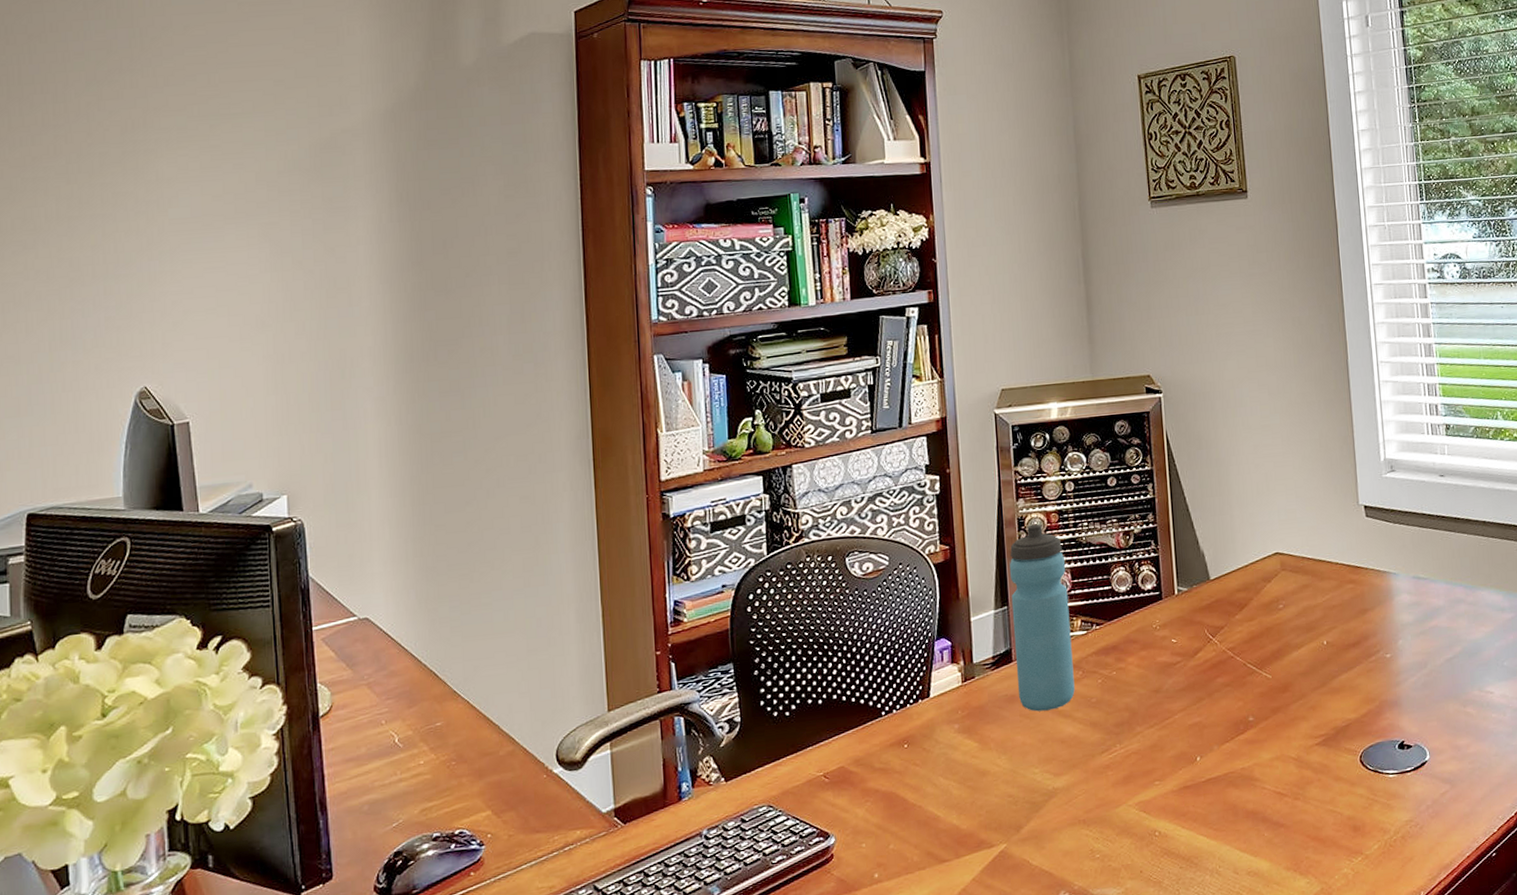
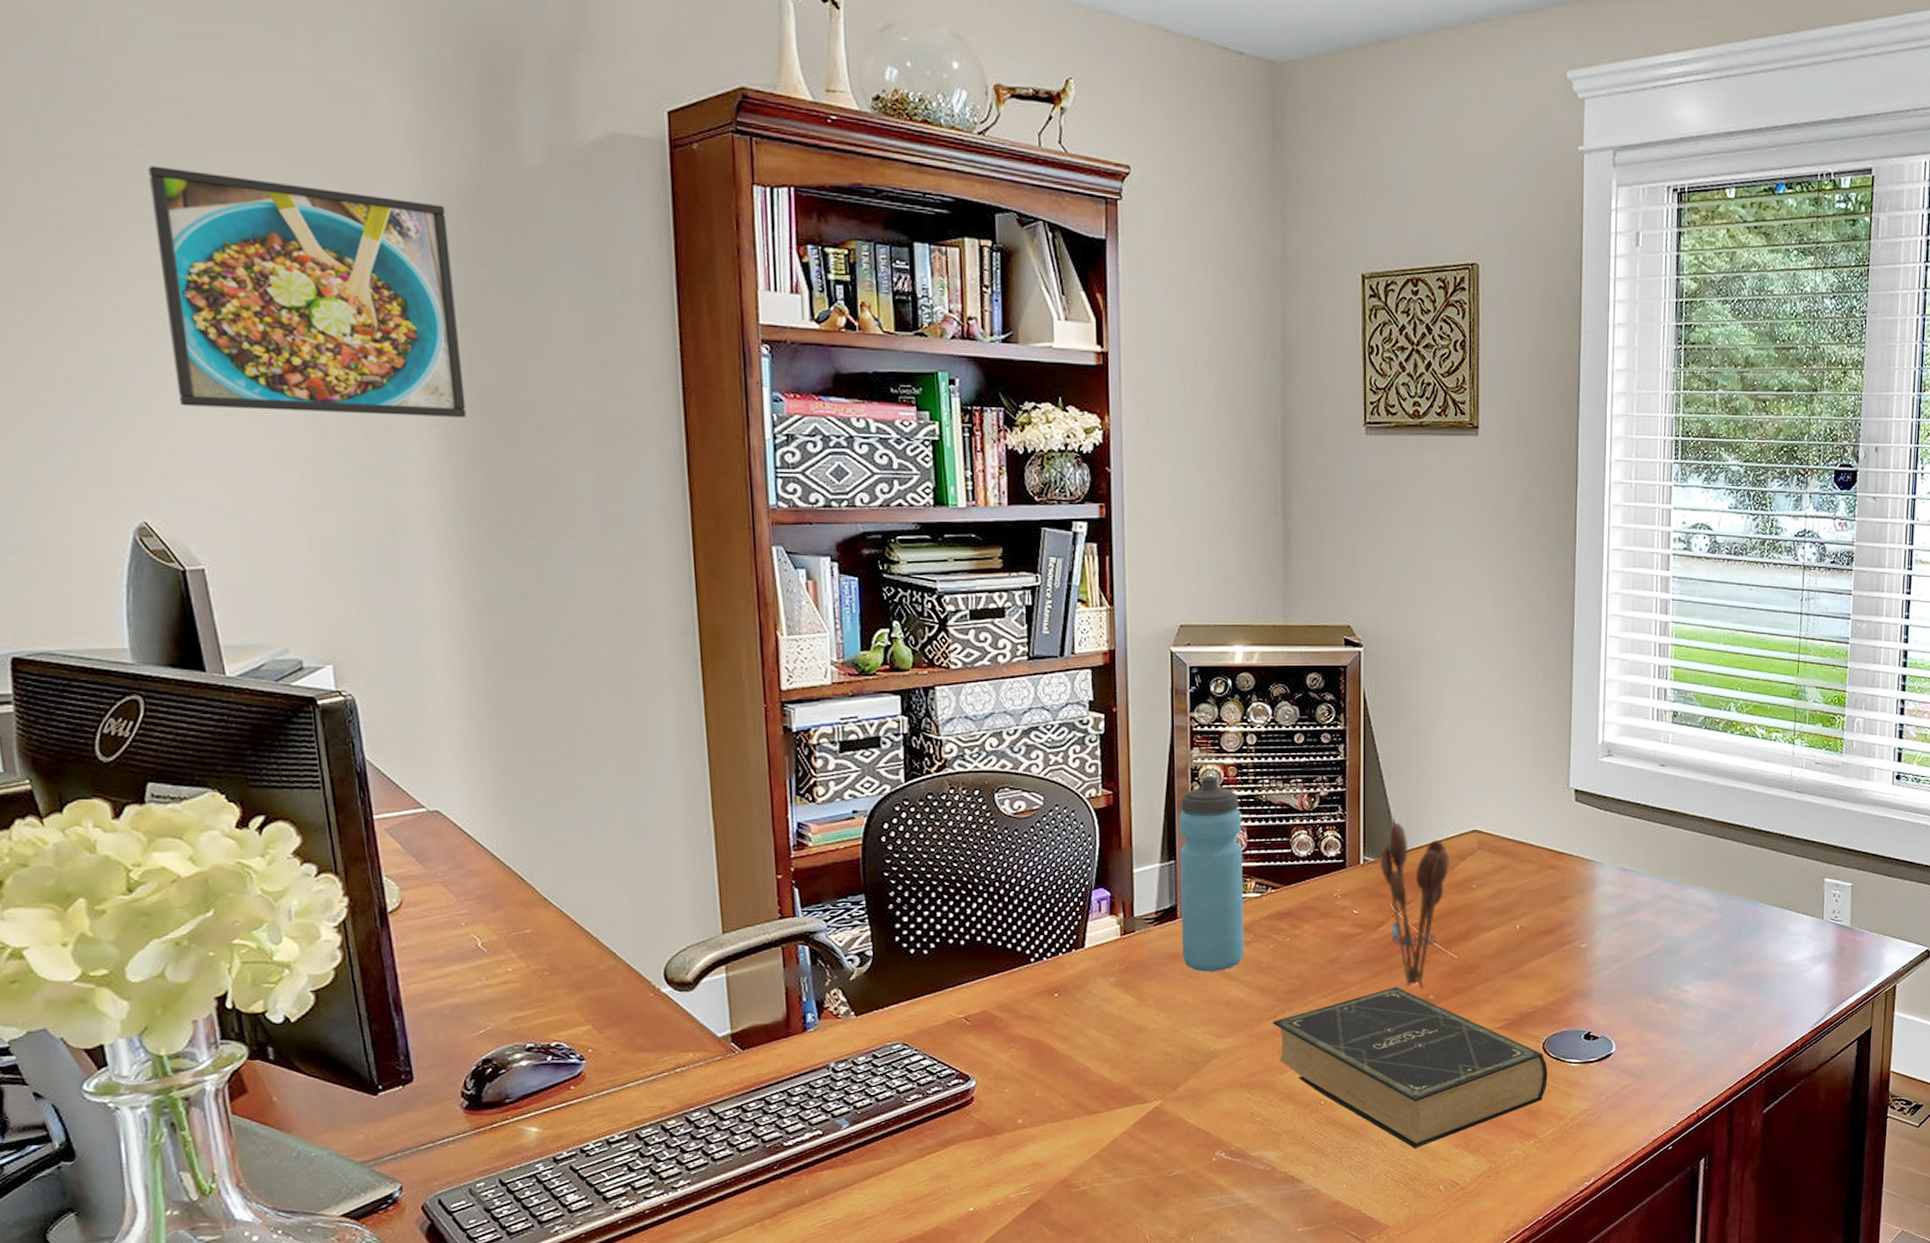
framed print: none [172,98,408,287] -> present [148,165,467,417]
book: none [1104,711,1369,875] -> present [1272,987,1548,1148]
utensil holder: none [1192,551,1257,711] -> present [1380,822,1450,989]

